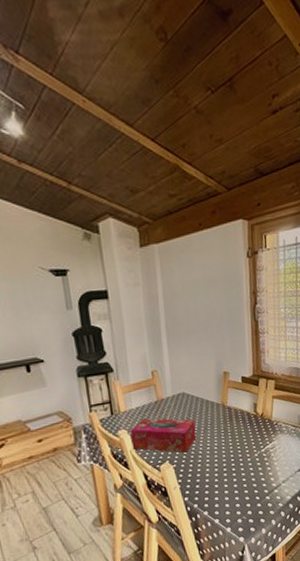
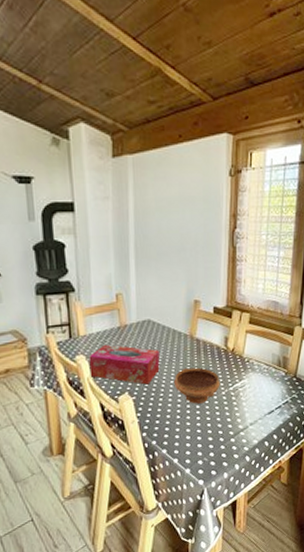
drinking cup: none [210,433,253,467] -> present [173,367,220,404]

